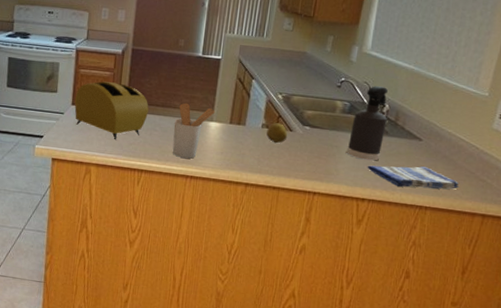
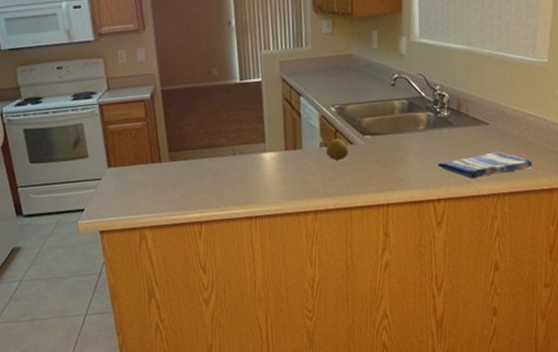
toaster: present [74,81,149,140] -> none [109,132,195,196]
utensil holder: present [172,102,215,159] -> none [225,137,267,199]
spray bottle: present [346,86,388,161] -> none [413,75,450,158]

